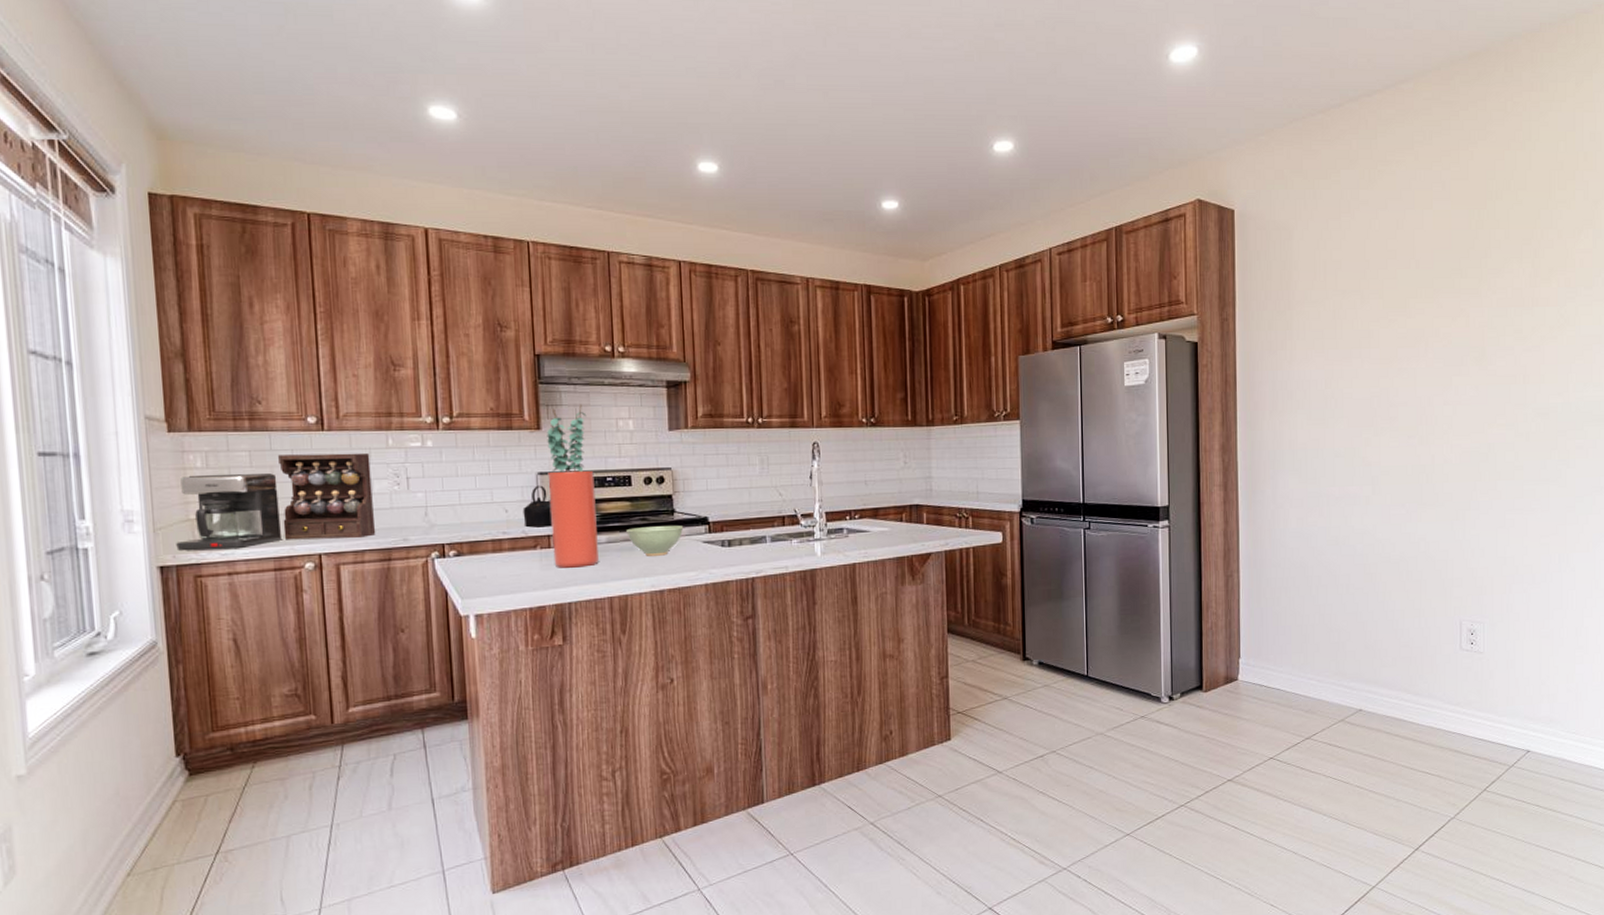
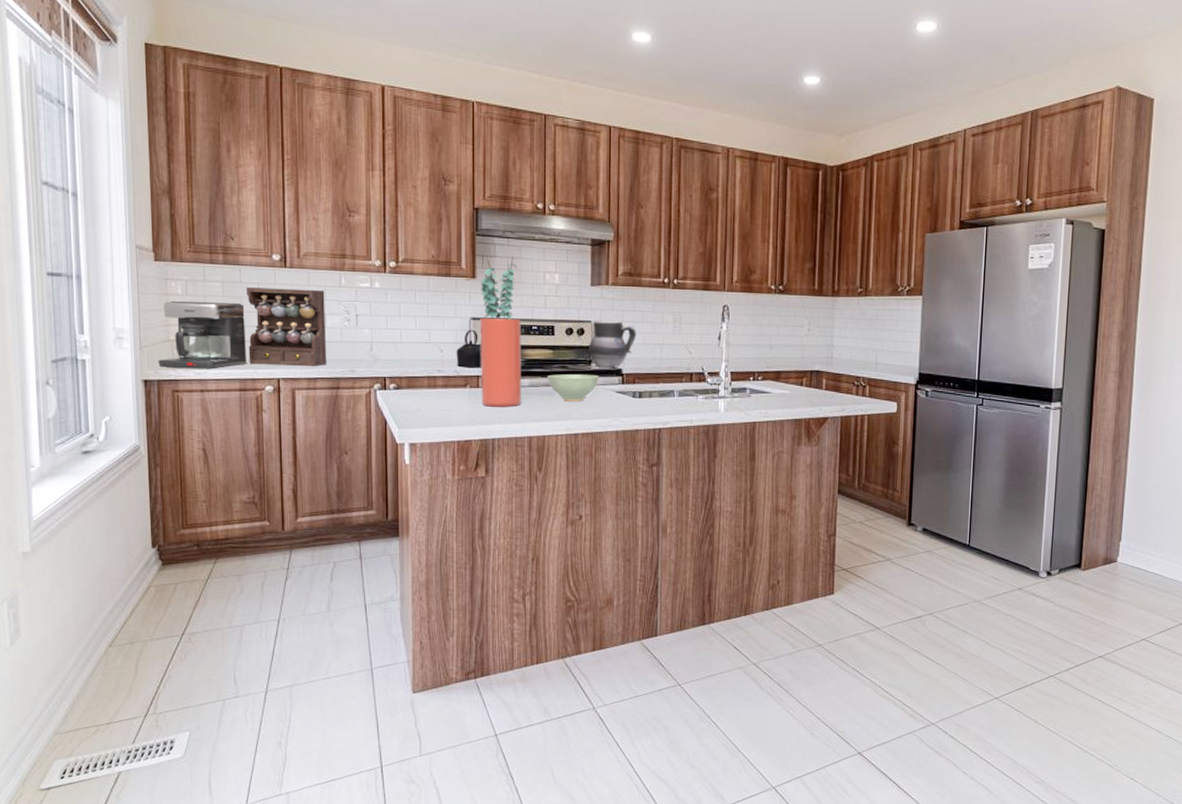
ceramic jug: none [670,466,721,517] -> present [588,321,636,368]

